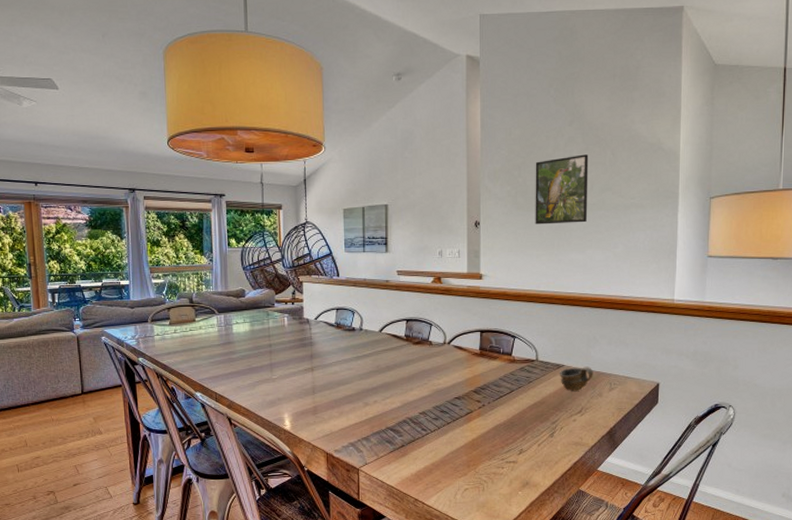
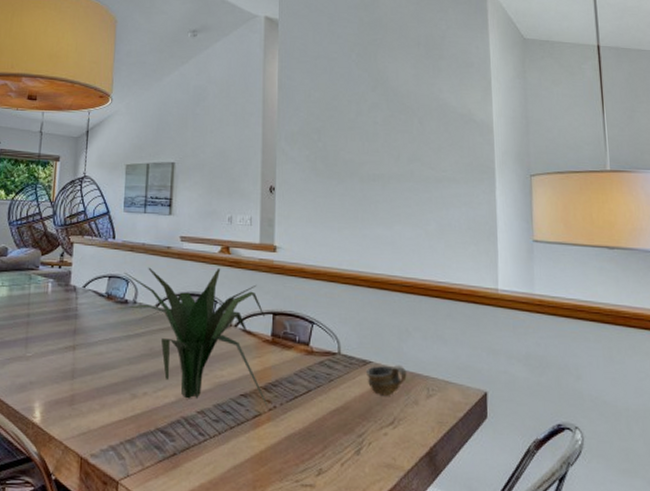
plant: none [346,296,478,406] -> present [118,267,268,407]
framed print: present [535,154,589,225] -> none [336,121,395,195]

